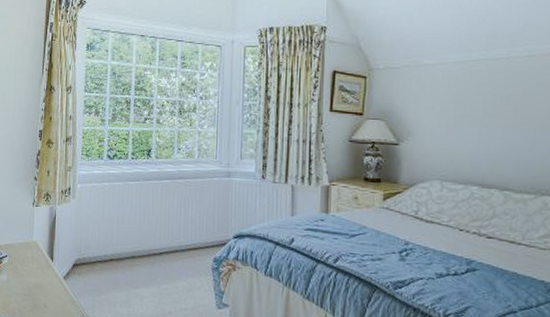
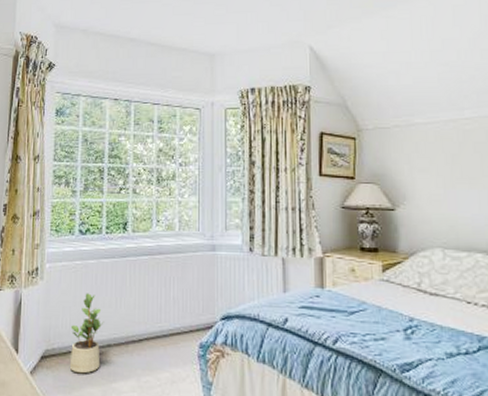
potted plant: none [98,211,129,280] -> present [69,293,104,374]

